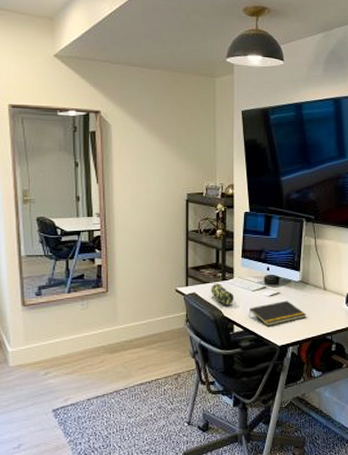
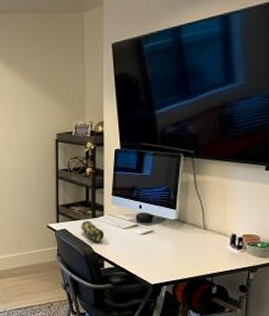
notepad: present [248,300,307,327] -> none [119,239,184,265]

